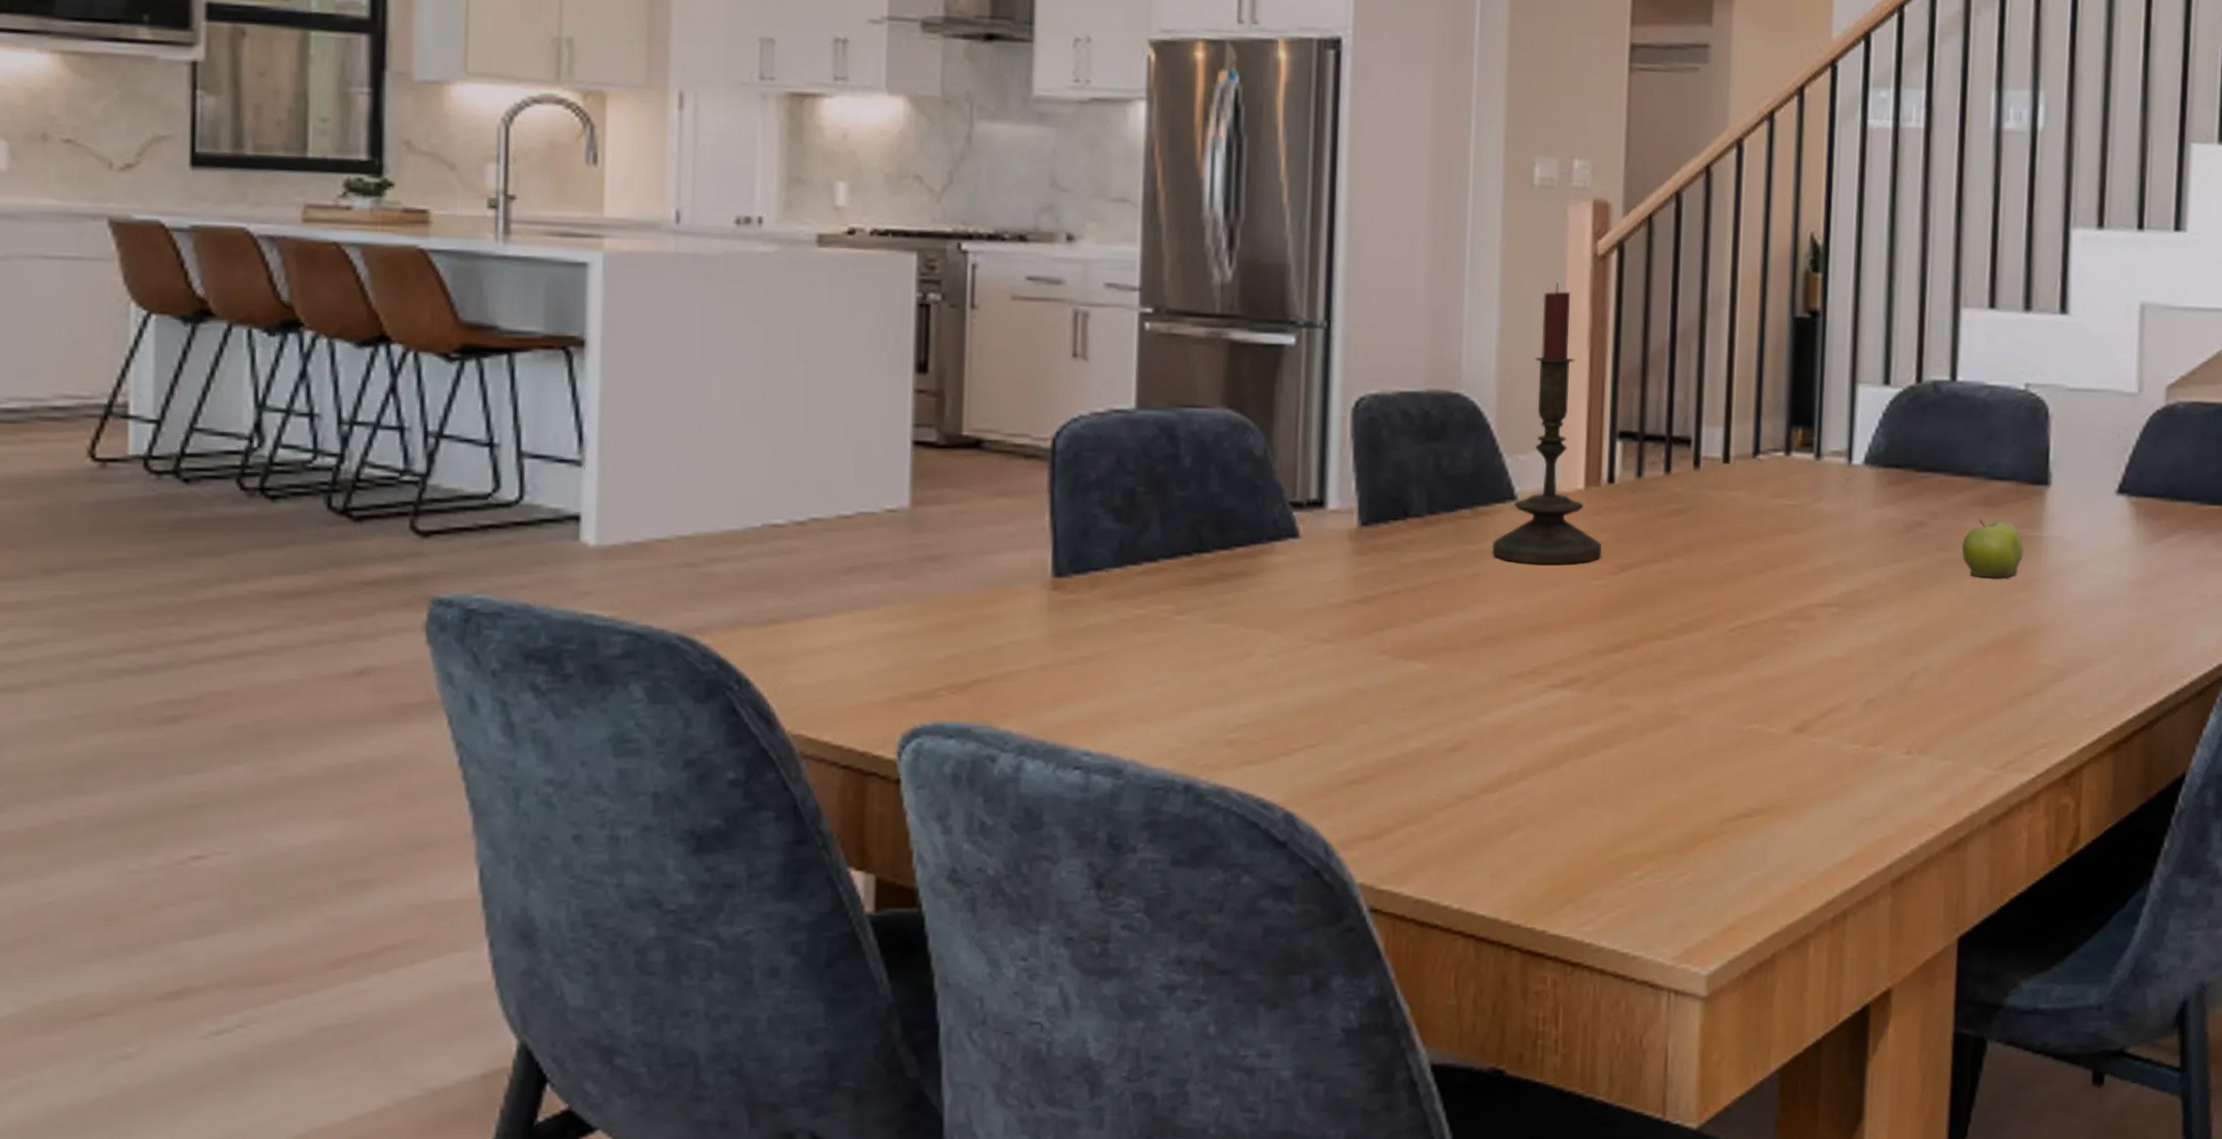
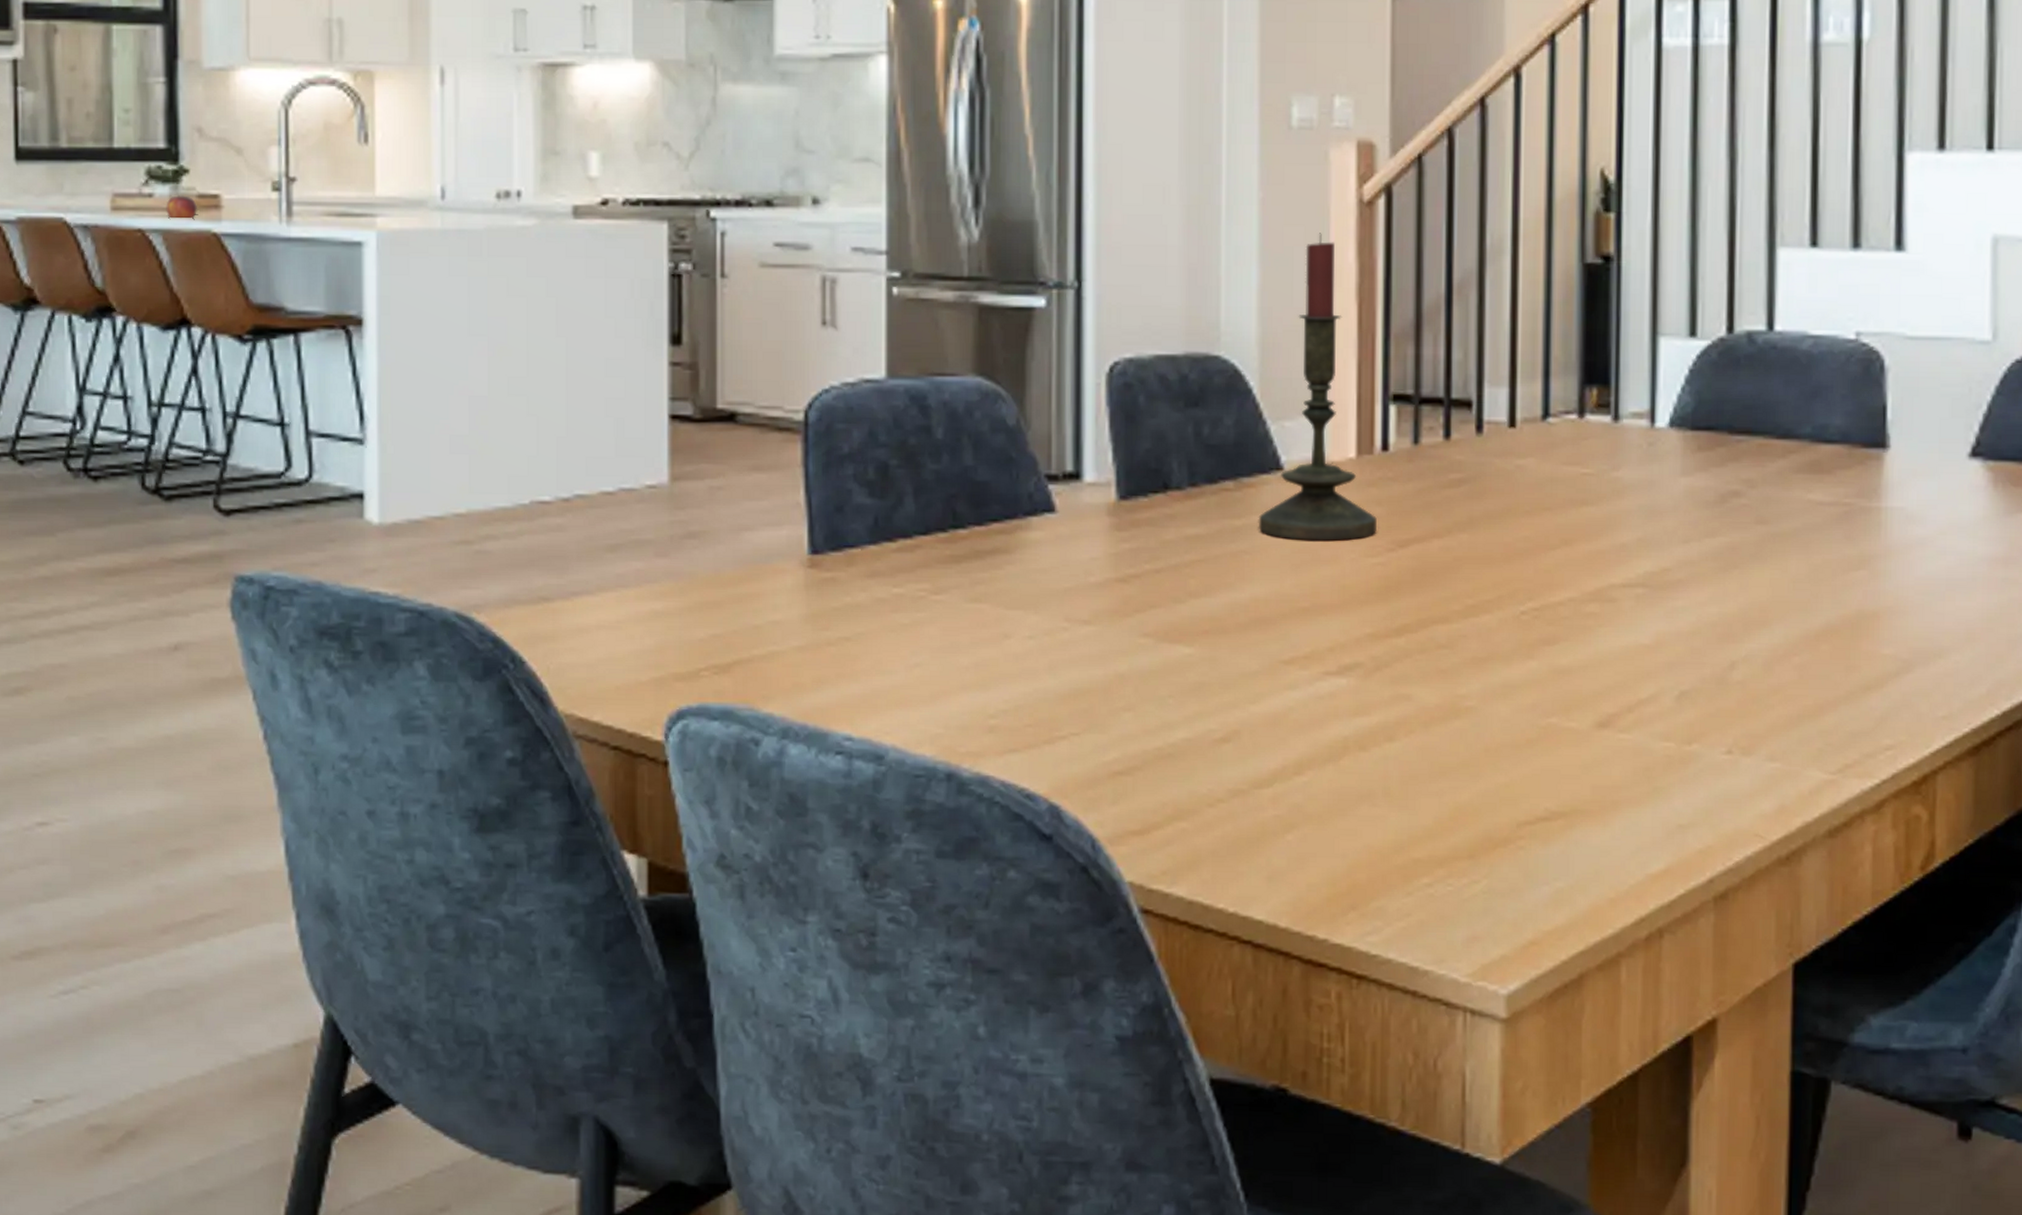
fruit: none [366,209,403,234] -> present [166,195,198,220]
fruit: present [1962,520,2024,580] -> none [1786,488,1859,557]

